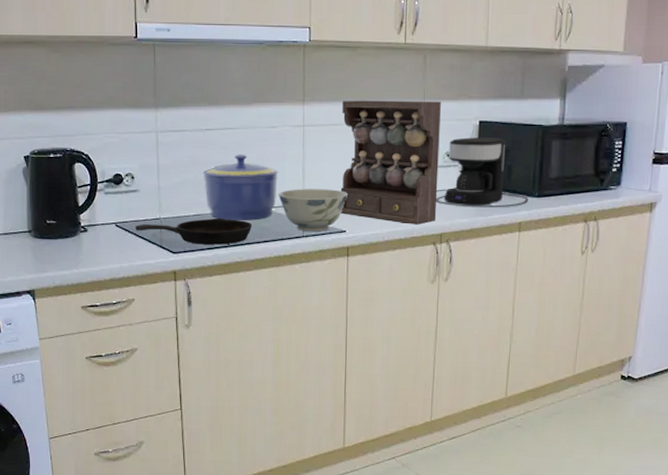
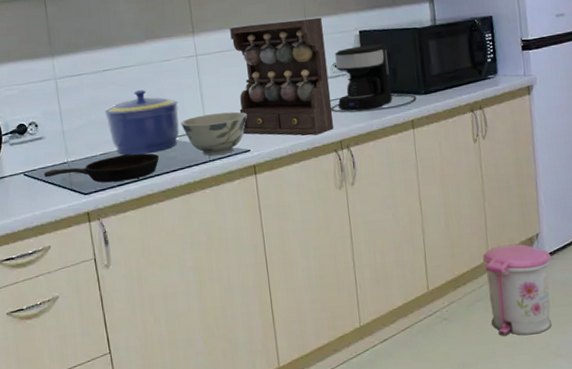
trash can: none [564,363,641,455] -> present [482,244,552,336]

